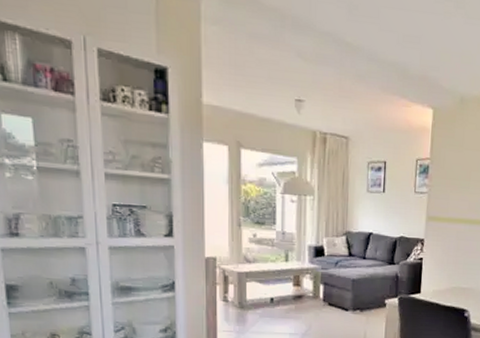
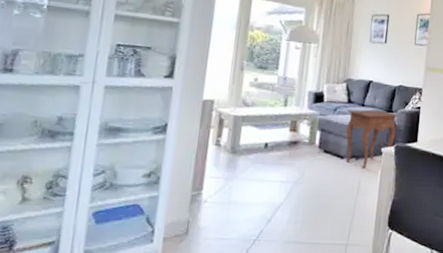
side table: none [349,262,401,321] -> present [345,109,399,169]

